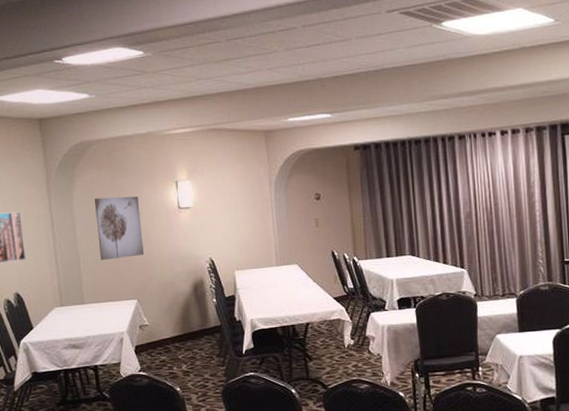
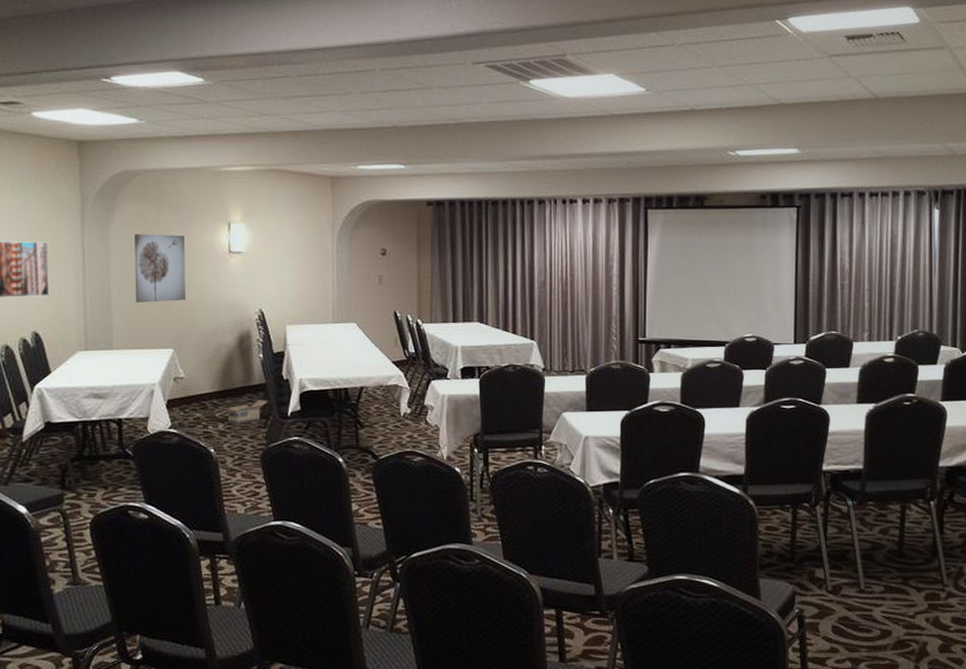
cardboard box: none [180,340,224,364] -> present [218,400,268,424]

